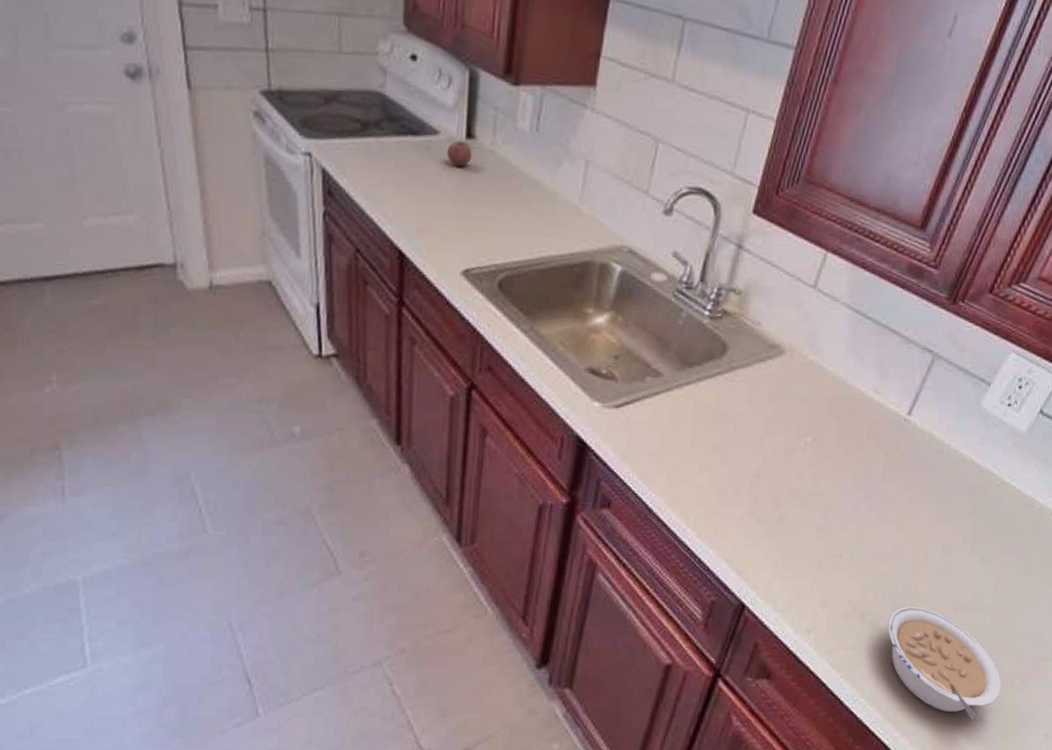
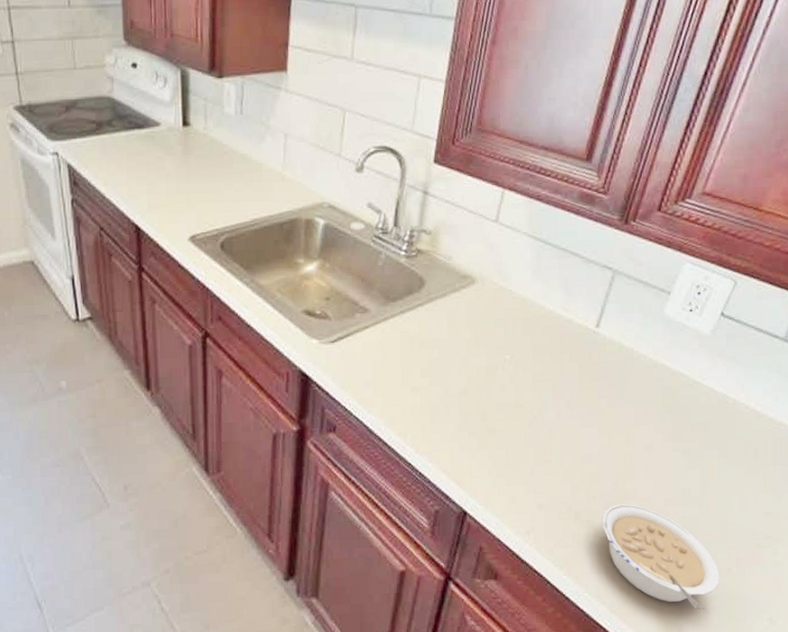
fruit: present [447,140,472,167] -> none [168,128,189,151]

